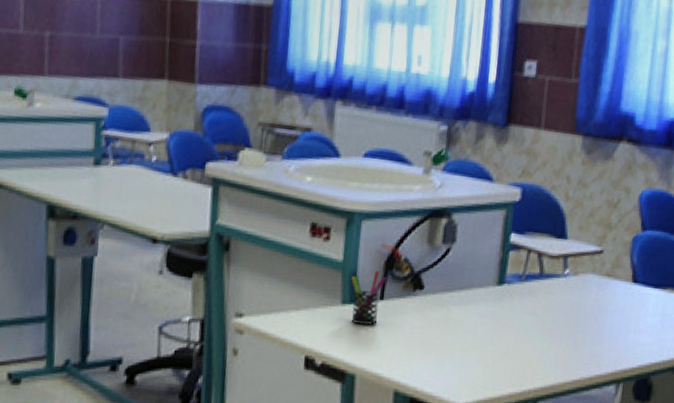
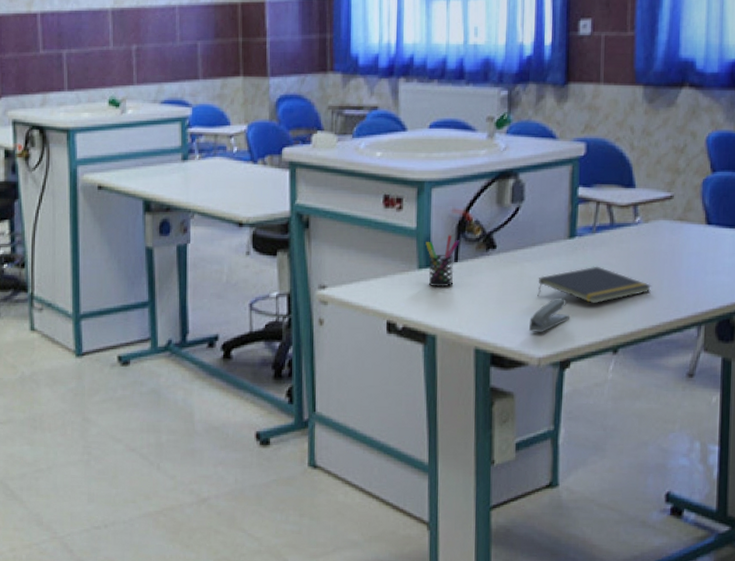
stapler: none [450,345,492,379] -> present [528,298,569,332]
notepad: none [461,315,576,354] -> present [537,266,652,304]

